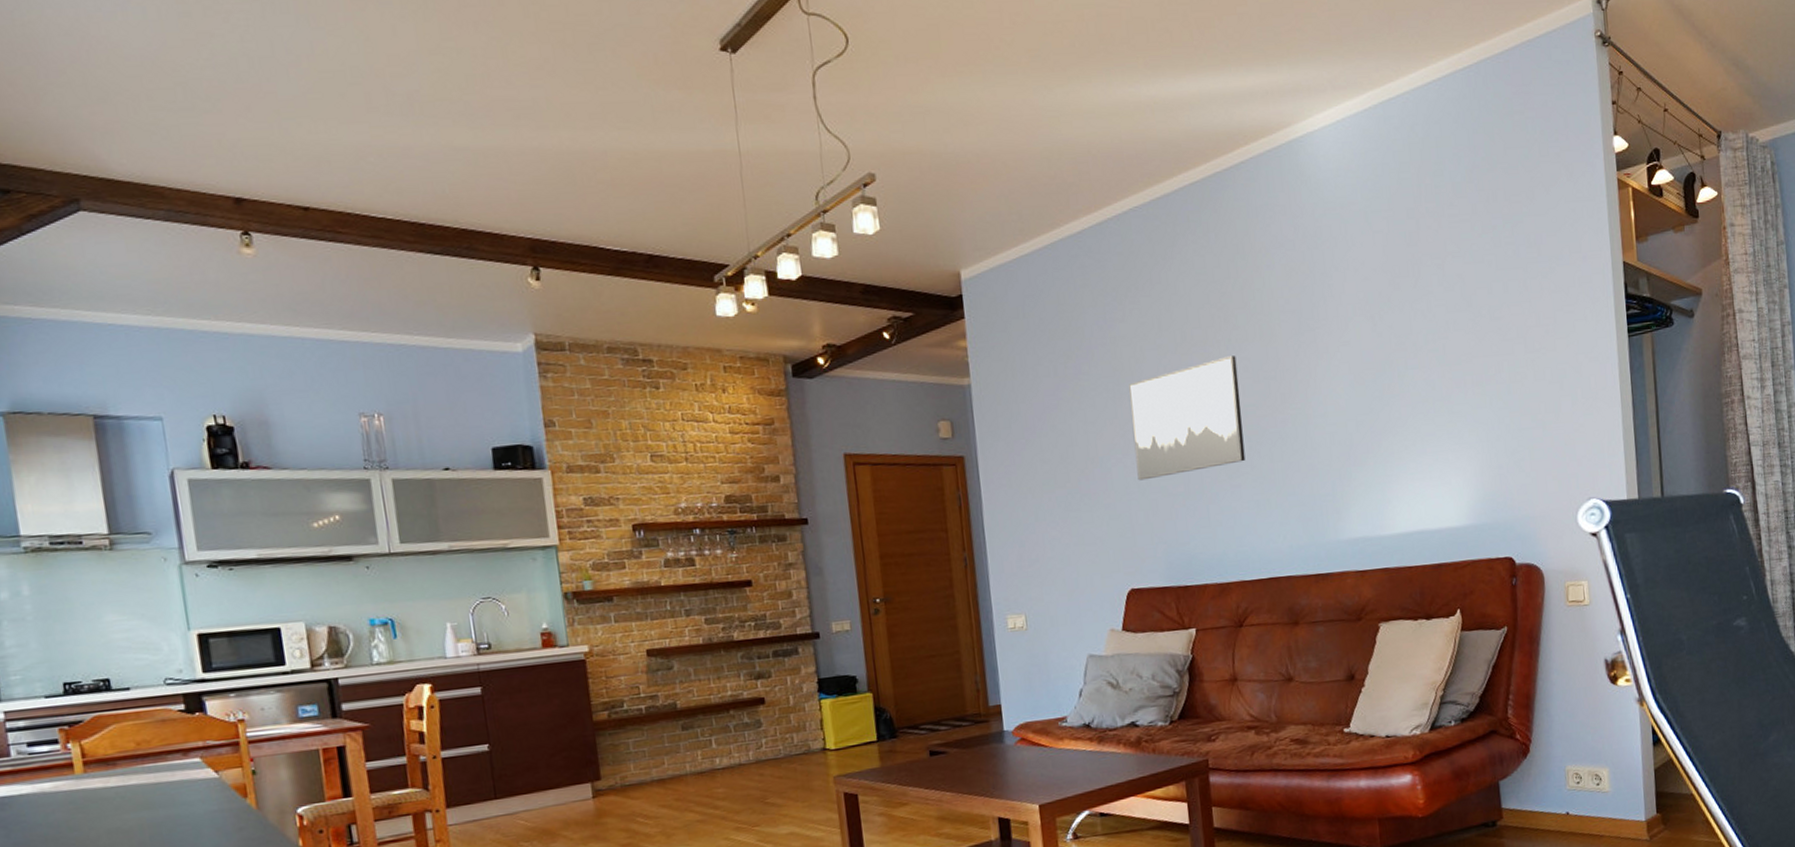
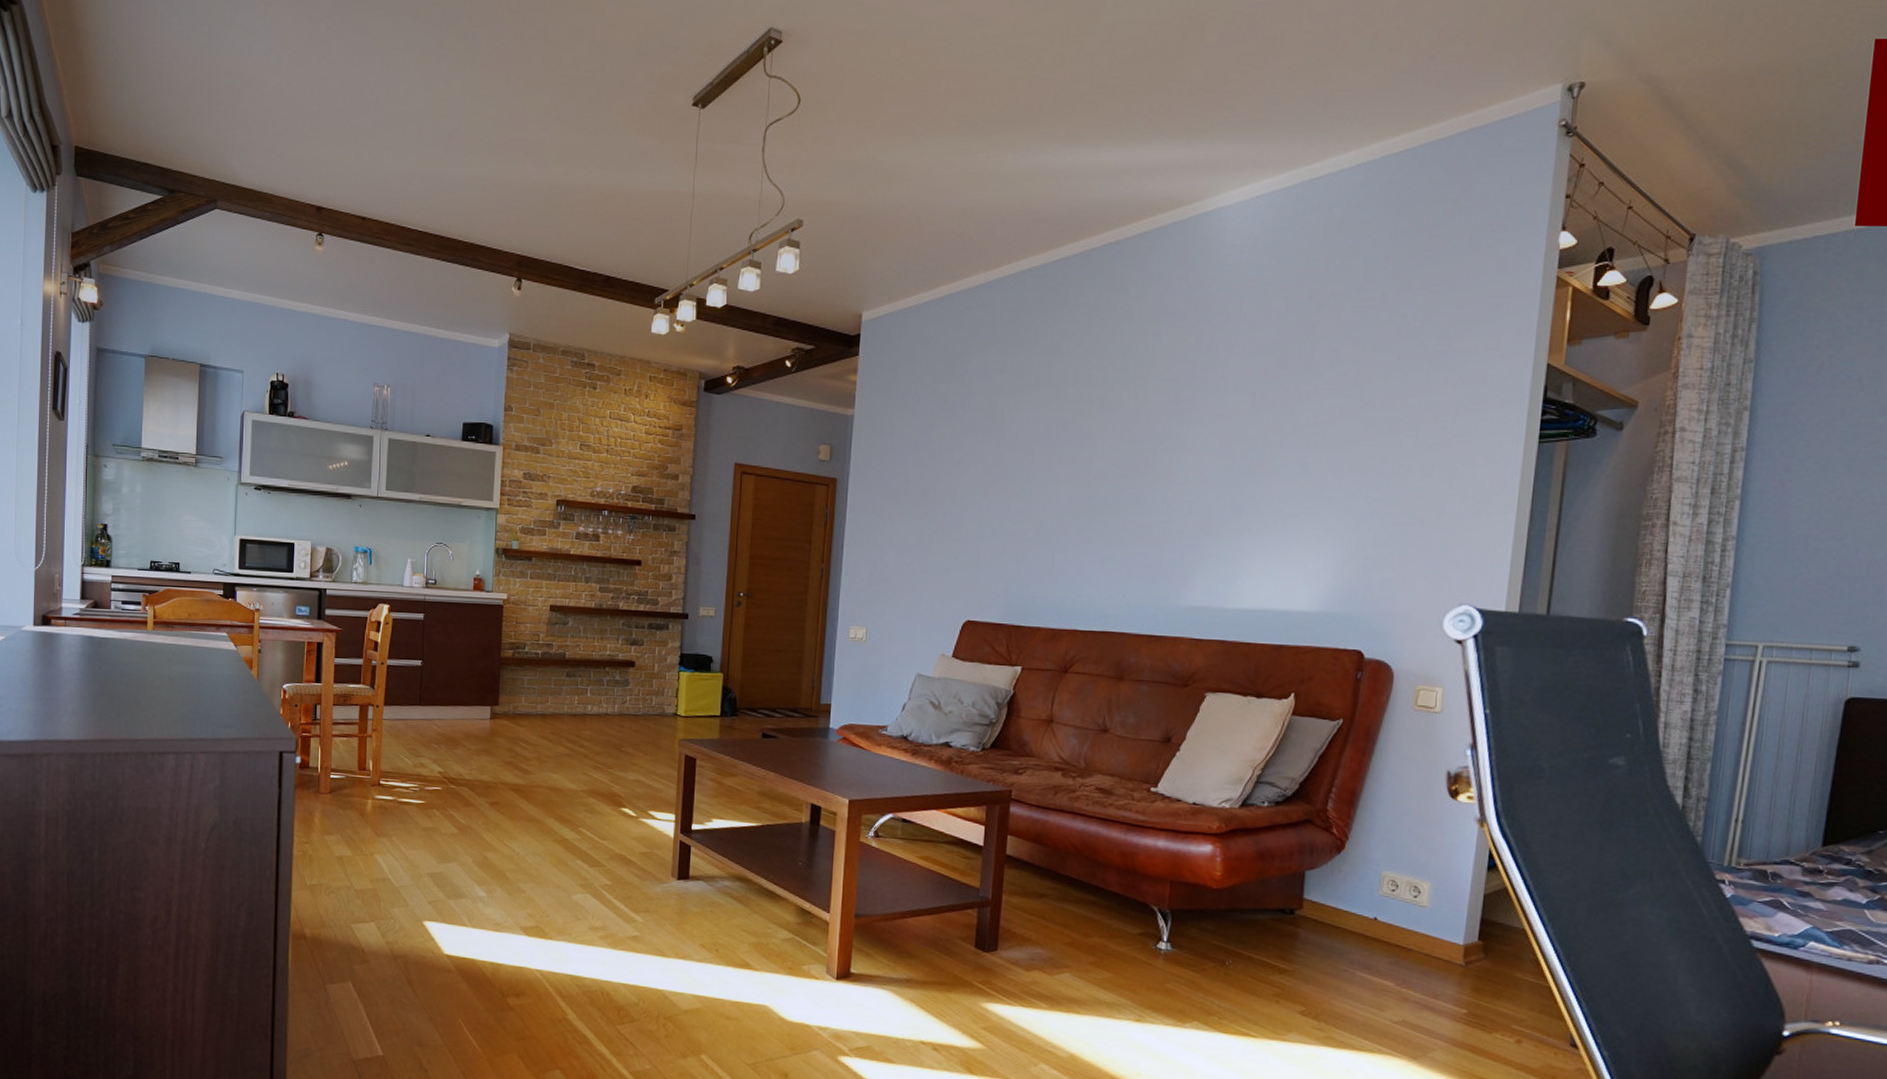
wall art: present [1129,356,1246,481] -> none [991,416,1107,522]

